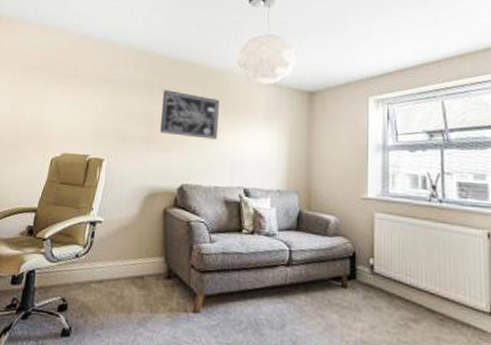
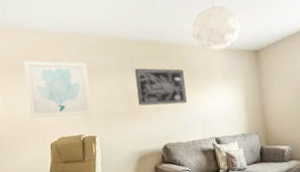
wall art: none [36,62,112,134] -> present [24,60,92,119]

